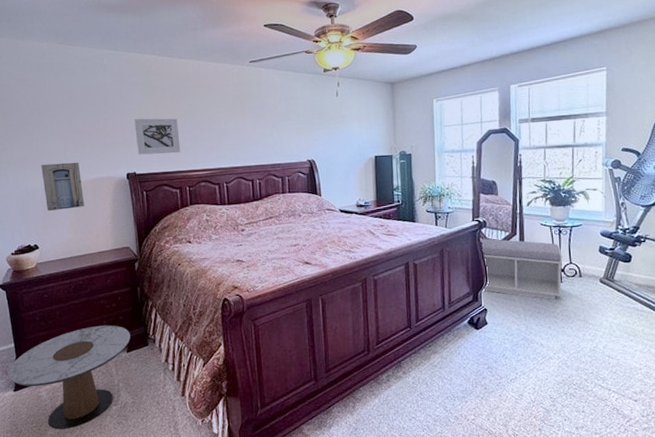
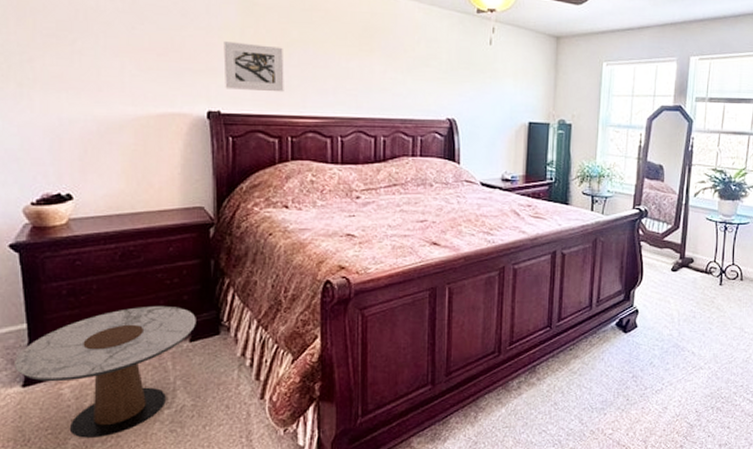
wall art: present [41,162,84,211] -> none [84,87,144,151]
bench: present [481,238,563,300] -> none [636,230,726,304]

